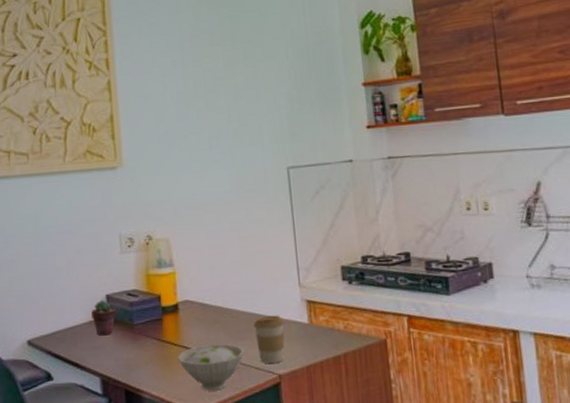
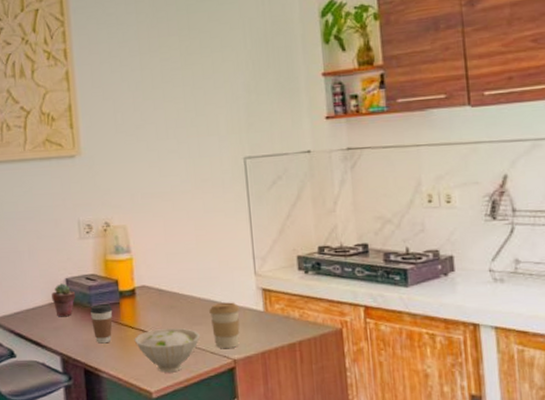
coffee cup: none [131,319,155,363] -> present [89,303,113,344]

